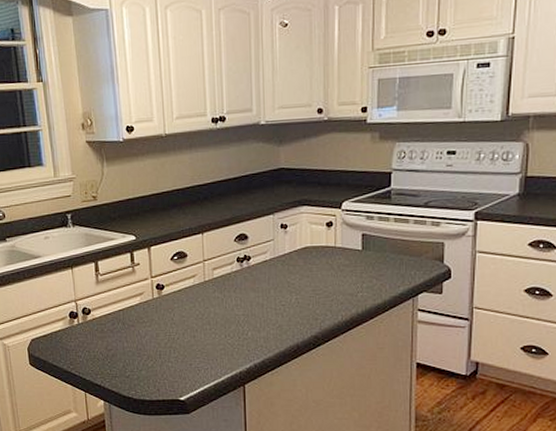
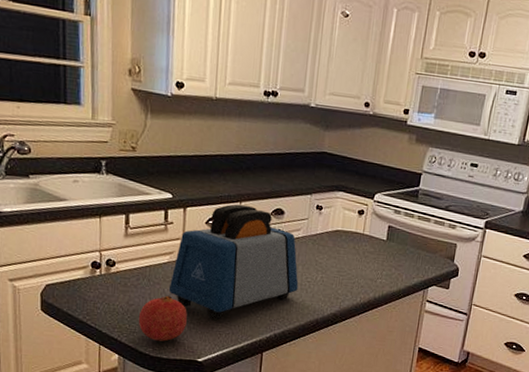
fruit: none [118,336,165,383] -> present [138,295,187,342]
toaster: none [143,235,273,357] -> present [168,204,299,321]

